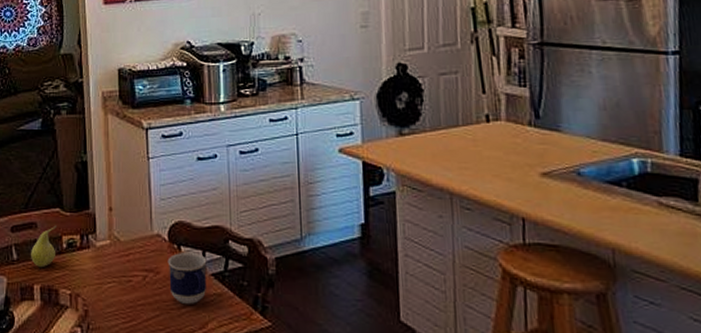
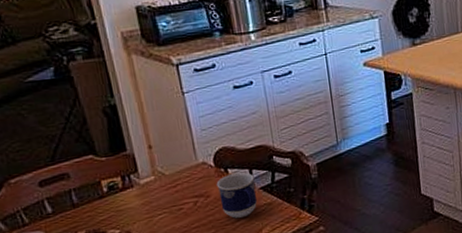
fruit: present [31,225,57,267] -> none [67,172,97,215]

